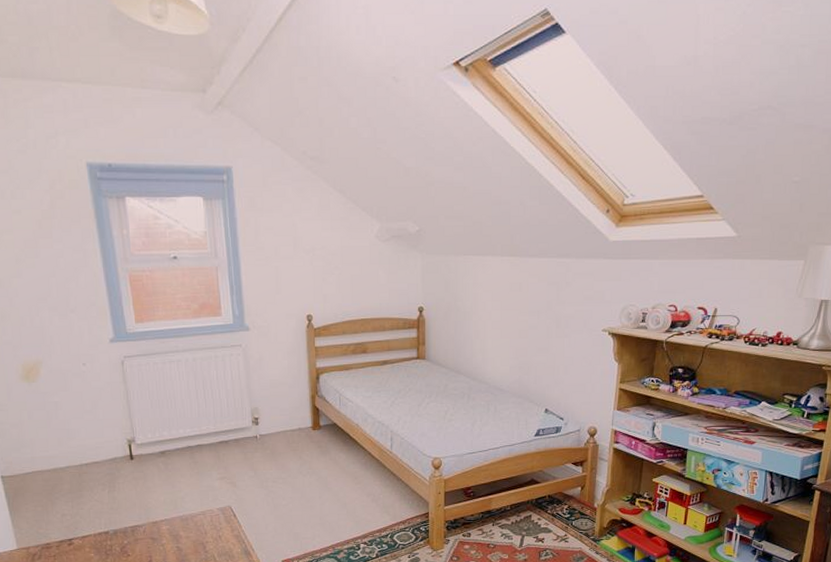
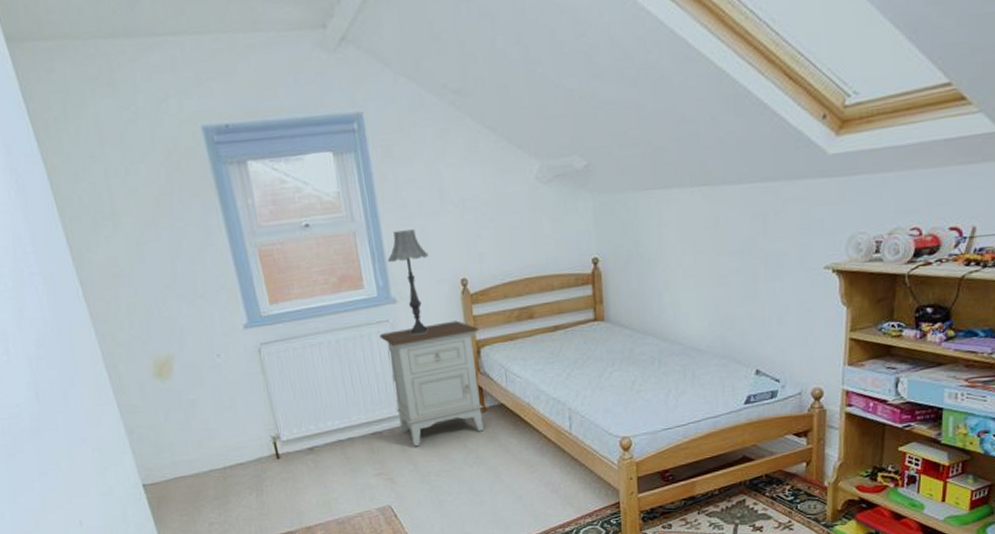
nightstand: none [232,350,319,456] -> present [379,320,484,447]
table lamp: none [244,269,280,360] -> present [387,229,429,335]

